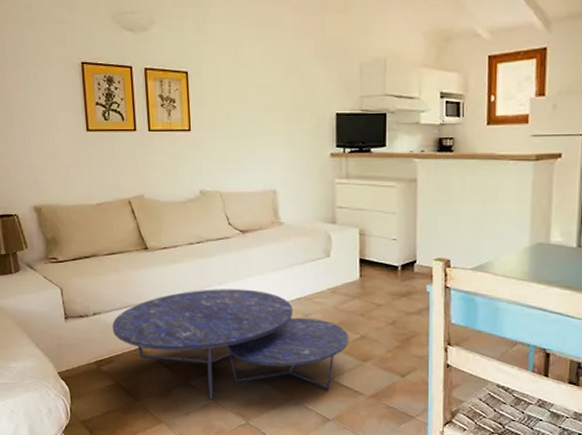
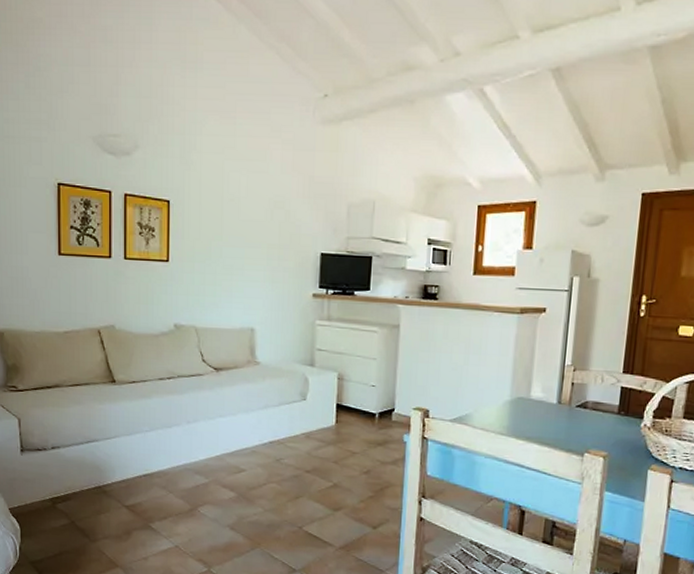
nesting table: present [112,289,349,399] -> none [71,427,321,544]

